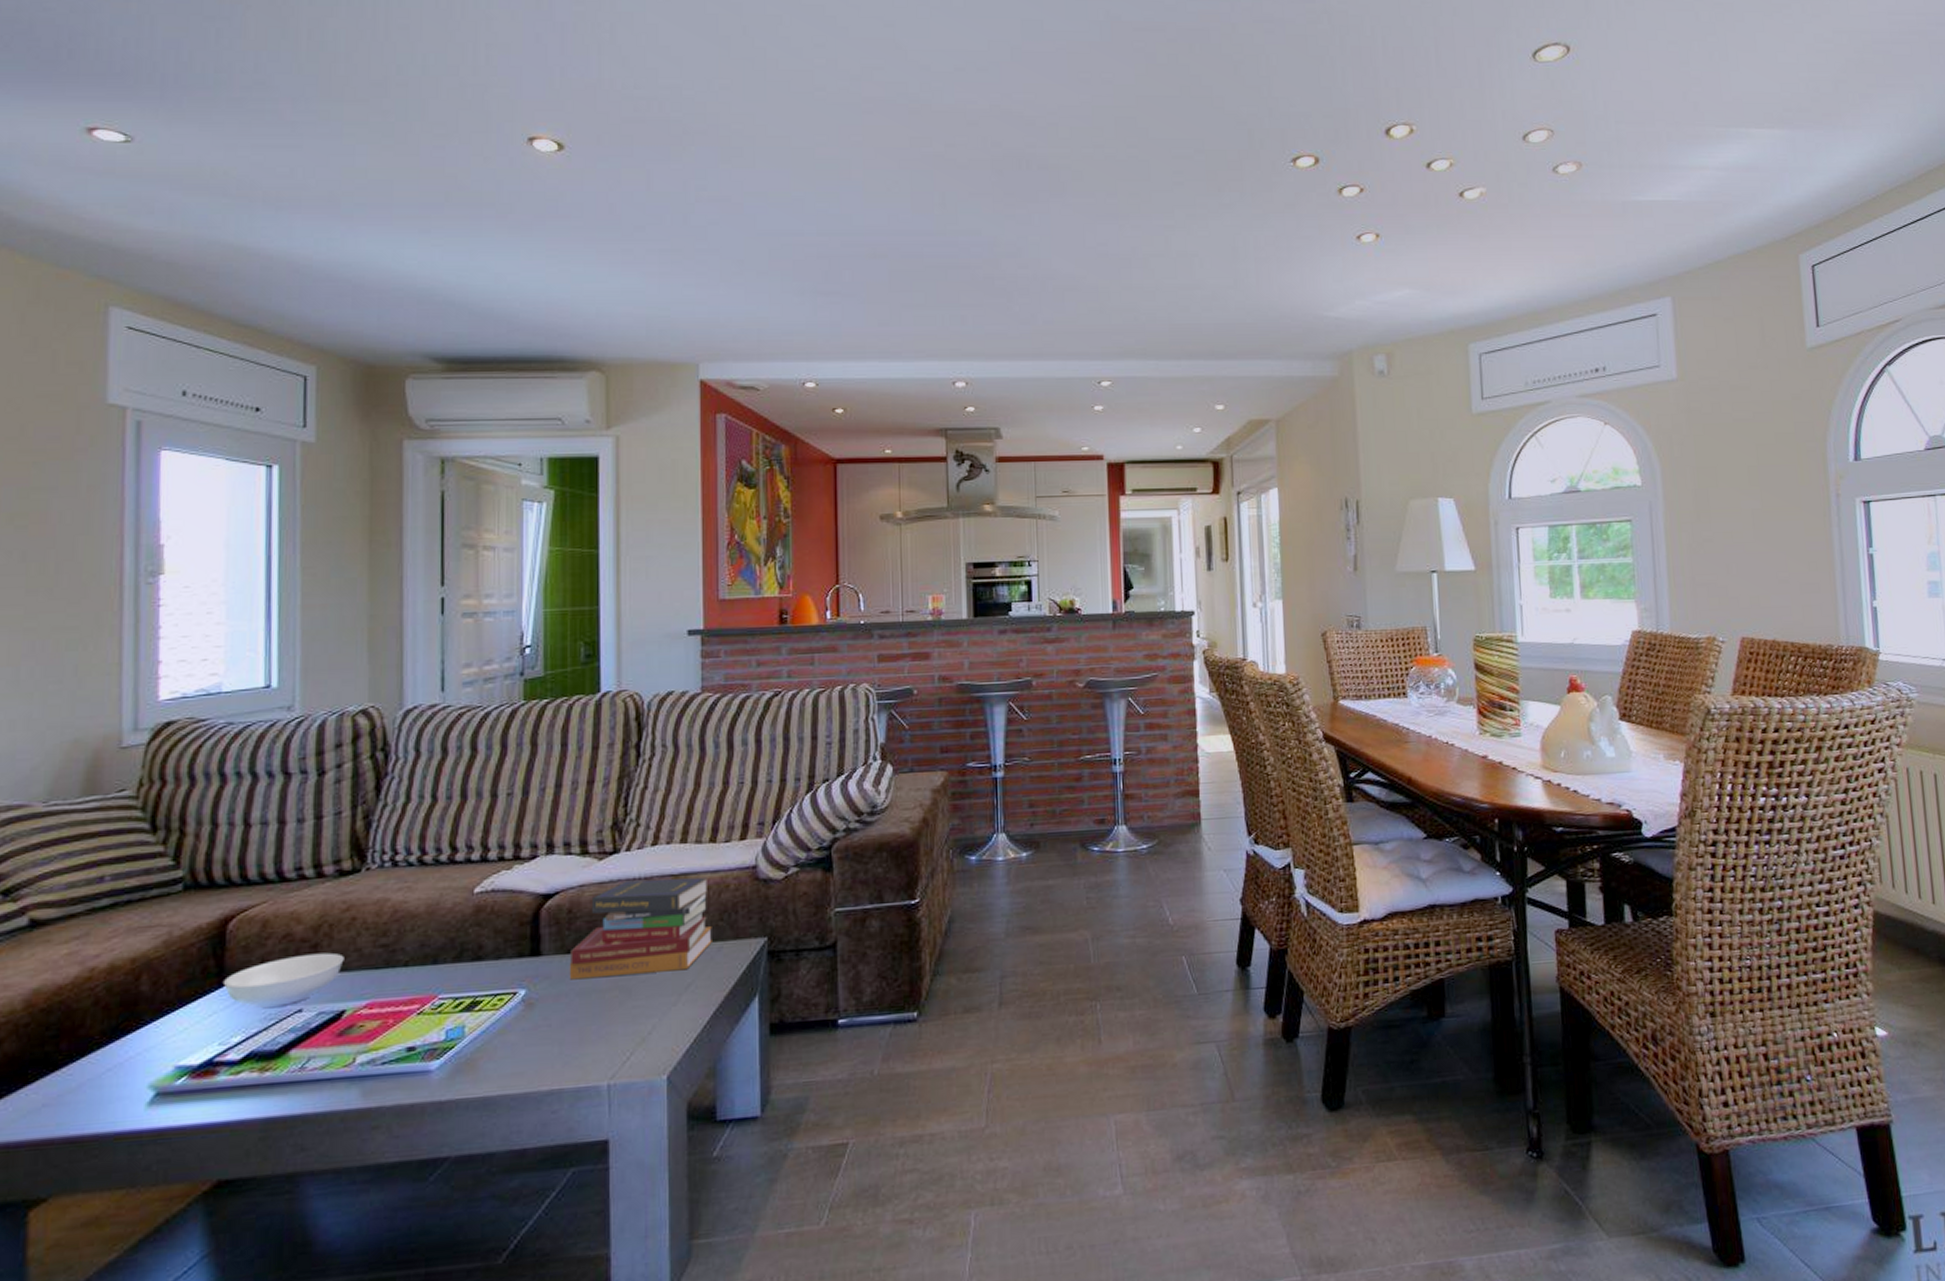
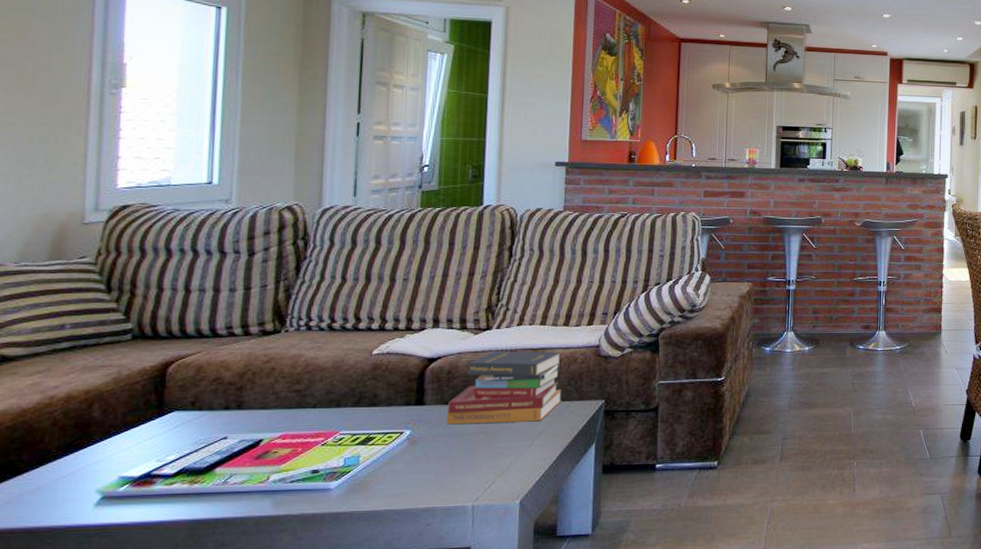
bowl: present [222,952,344,1009] -> none [161,394,264,435]

